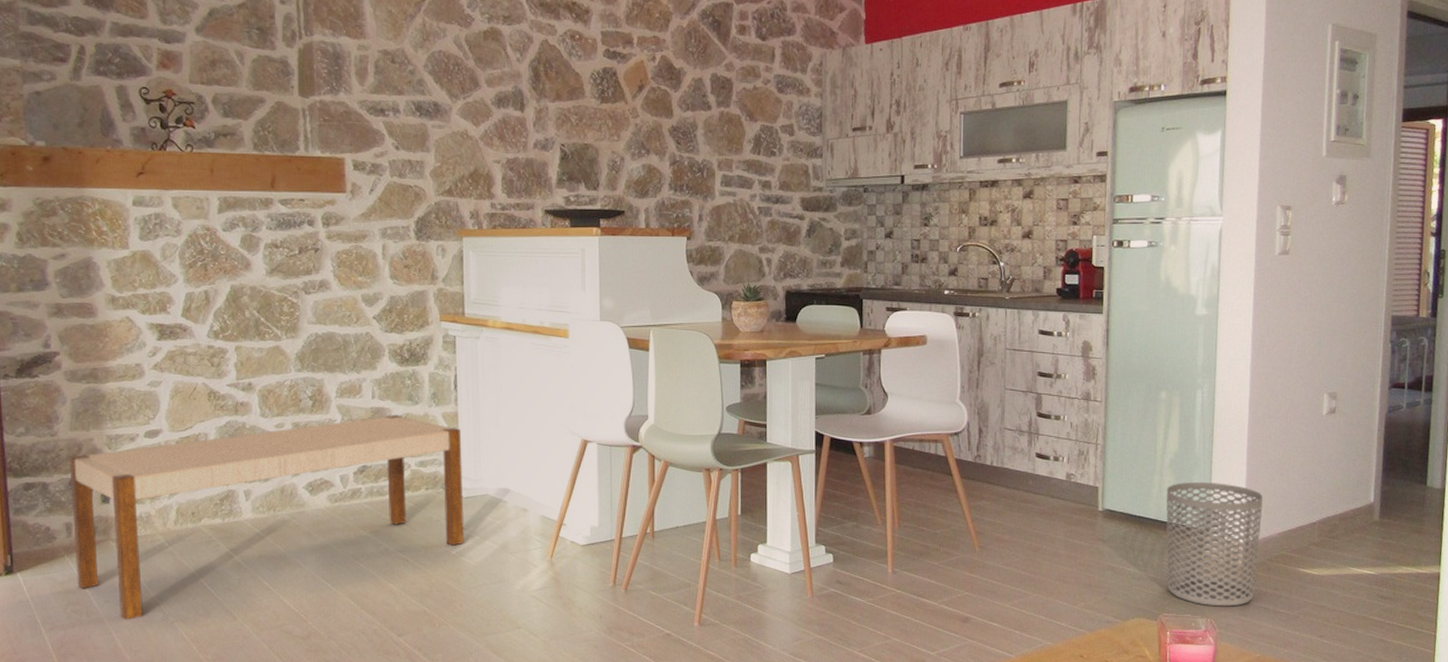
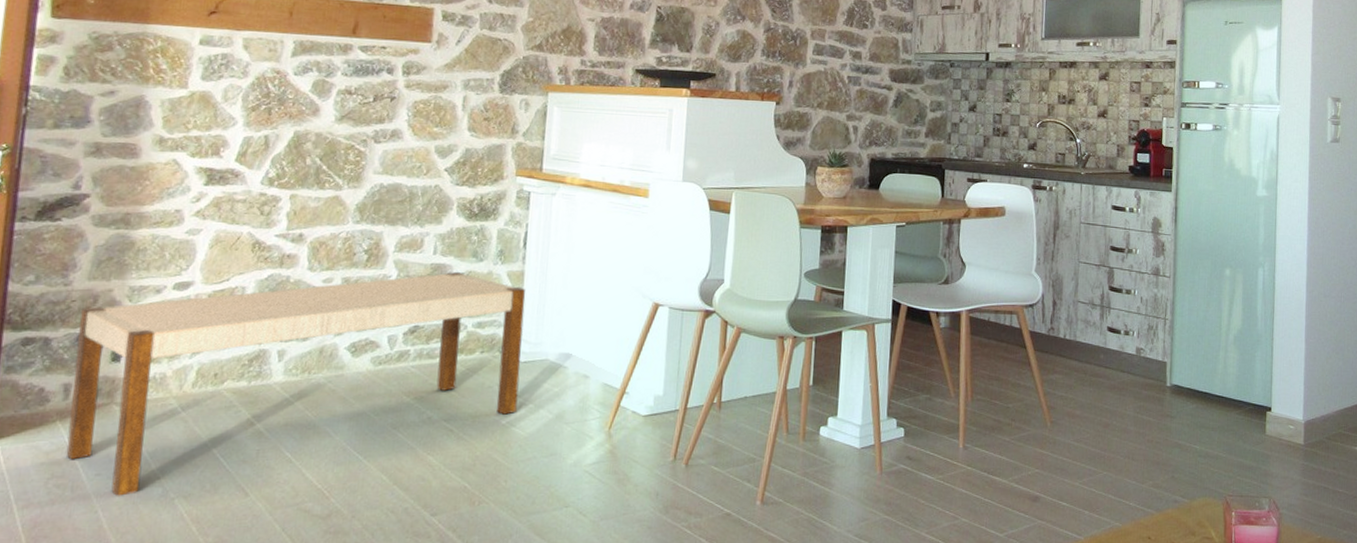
waste bin: present [1166,481,1264,607] -> none [1230,358,1321,486]

